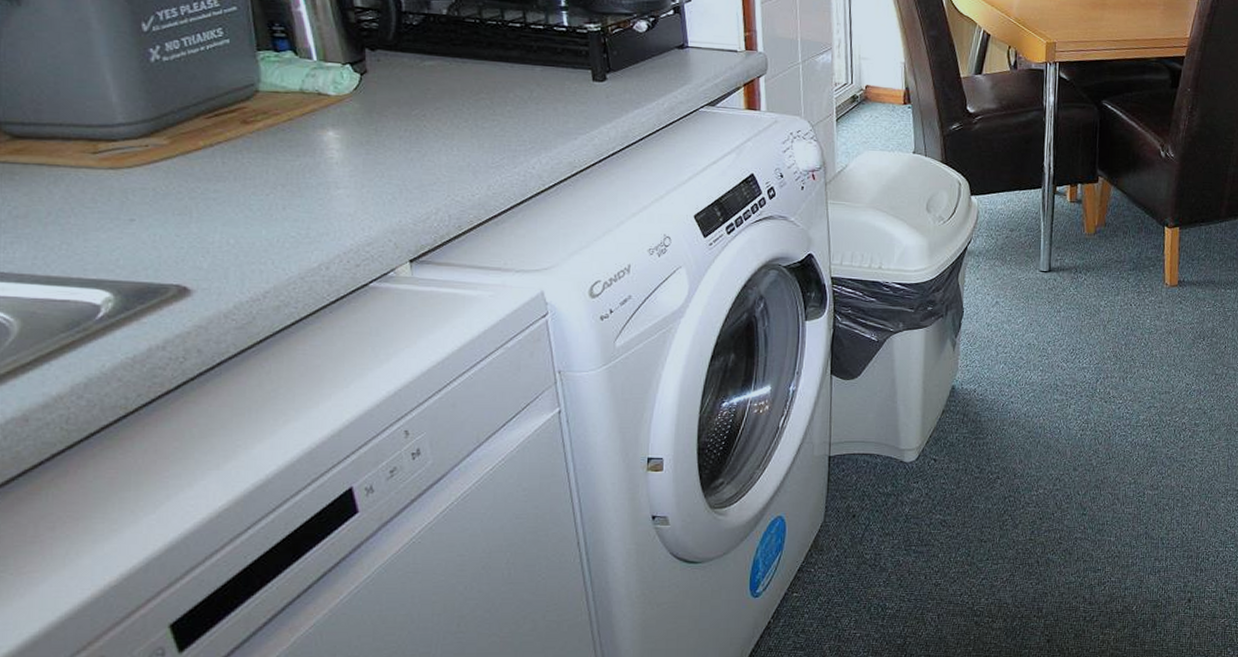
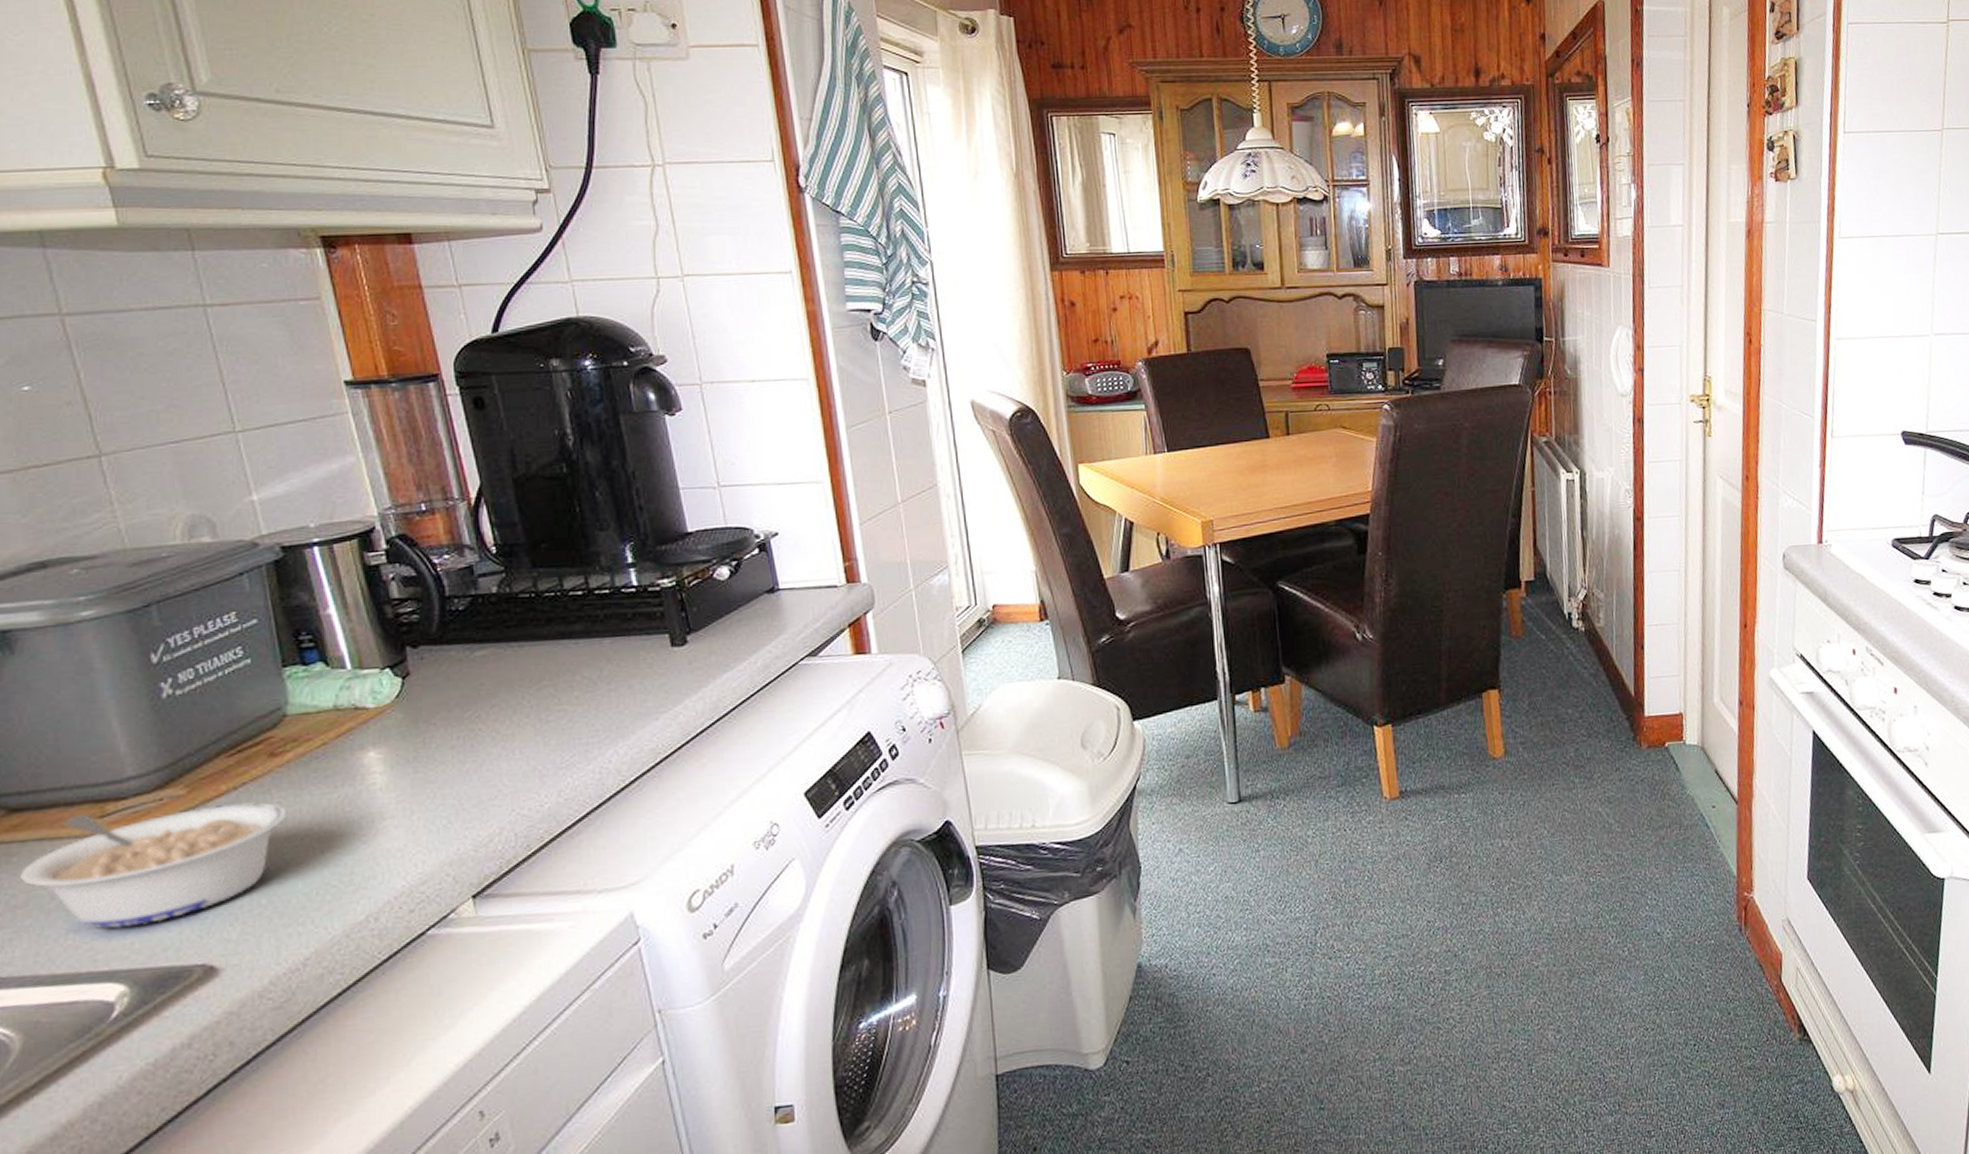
legume: none [22,148,256,247] -> present [21,802,288,929]

